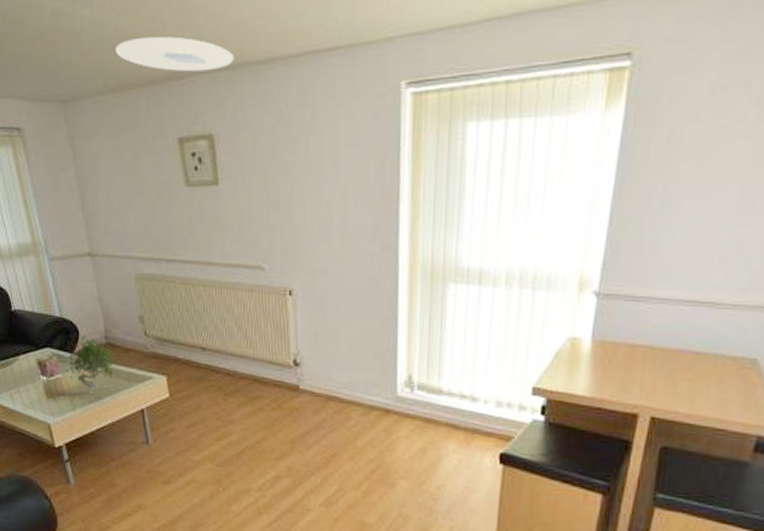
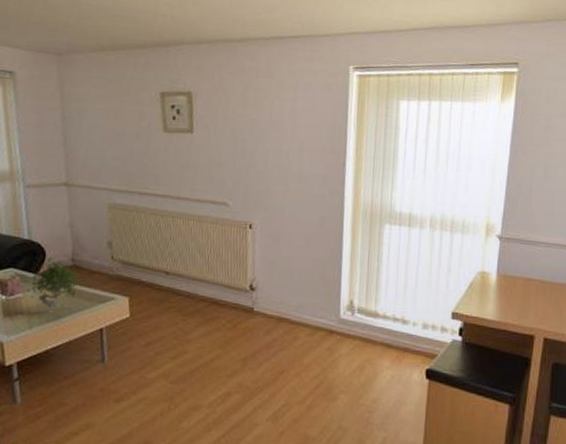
ceiling light: present [116,36,235,72] -> none [111,10,215,43]

